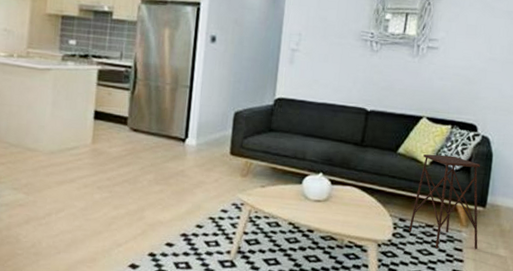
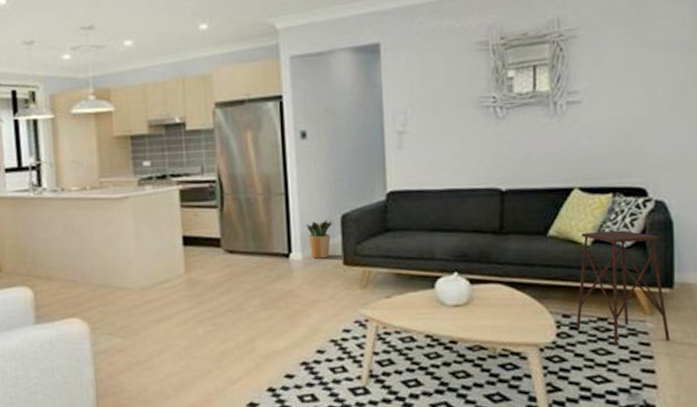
potted plant: none [203,114,227,147] -> present [305,220,334,259]

